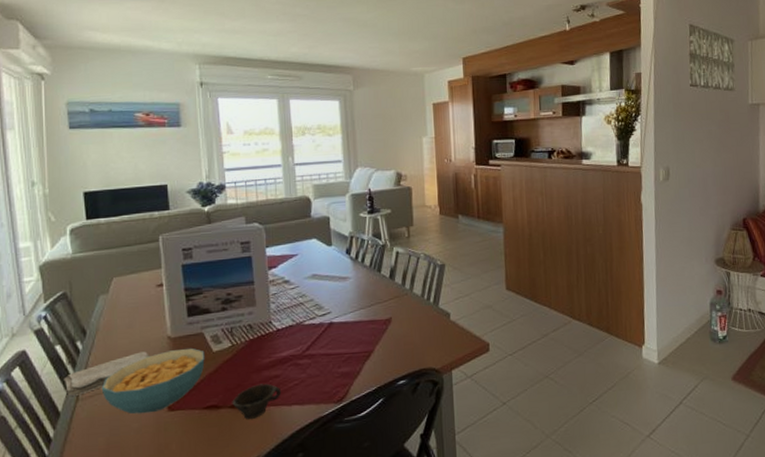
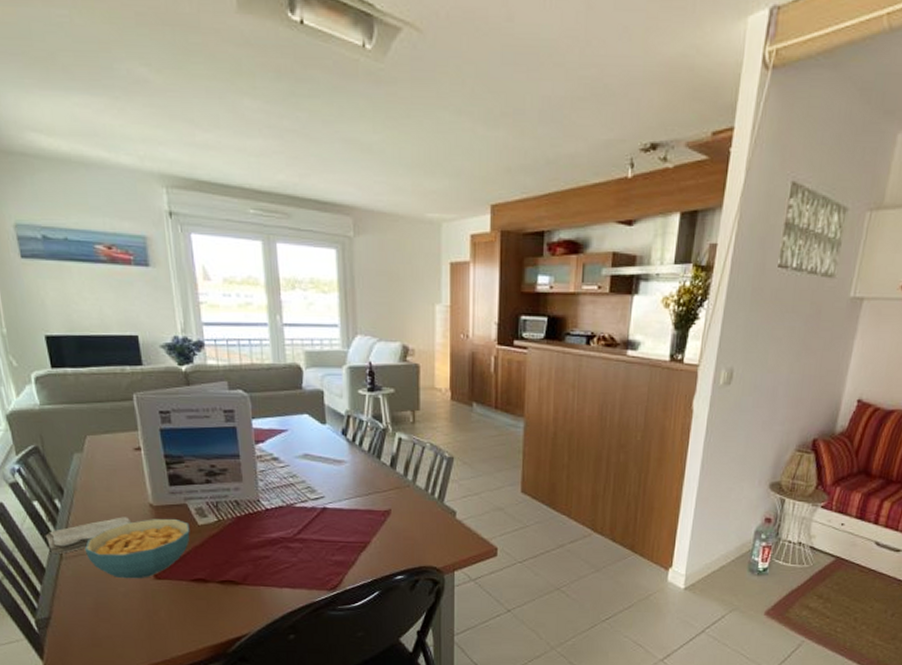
cup: present [232,383,281,419] -> none [220,563,271,596]

